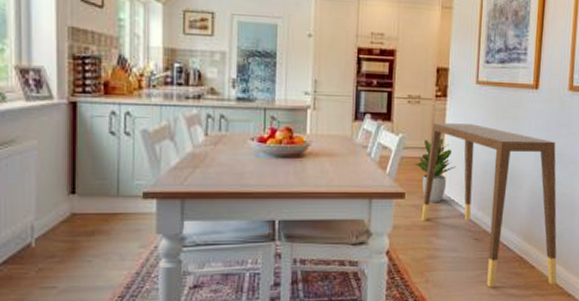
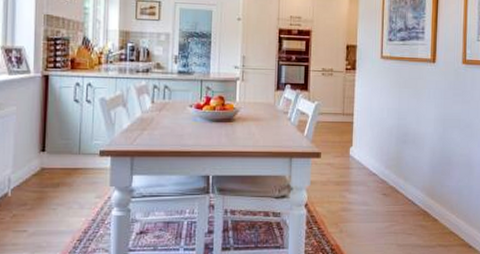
potted plant: present [415,139,456,202] -> none [329,106,365,161]
console table: present [421,123,557,288] -> none [335,92,458,238]

